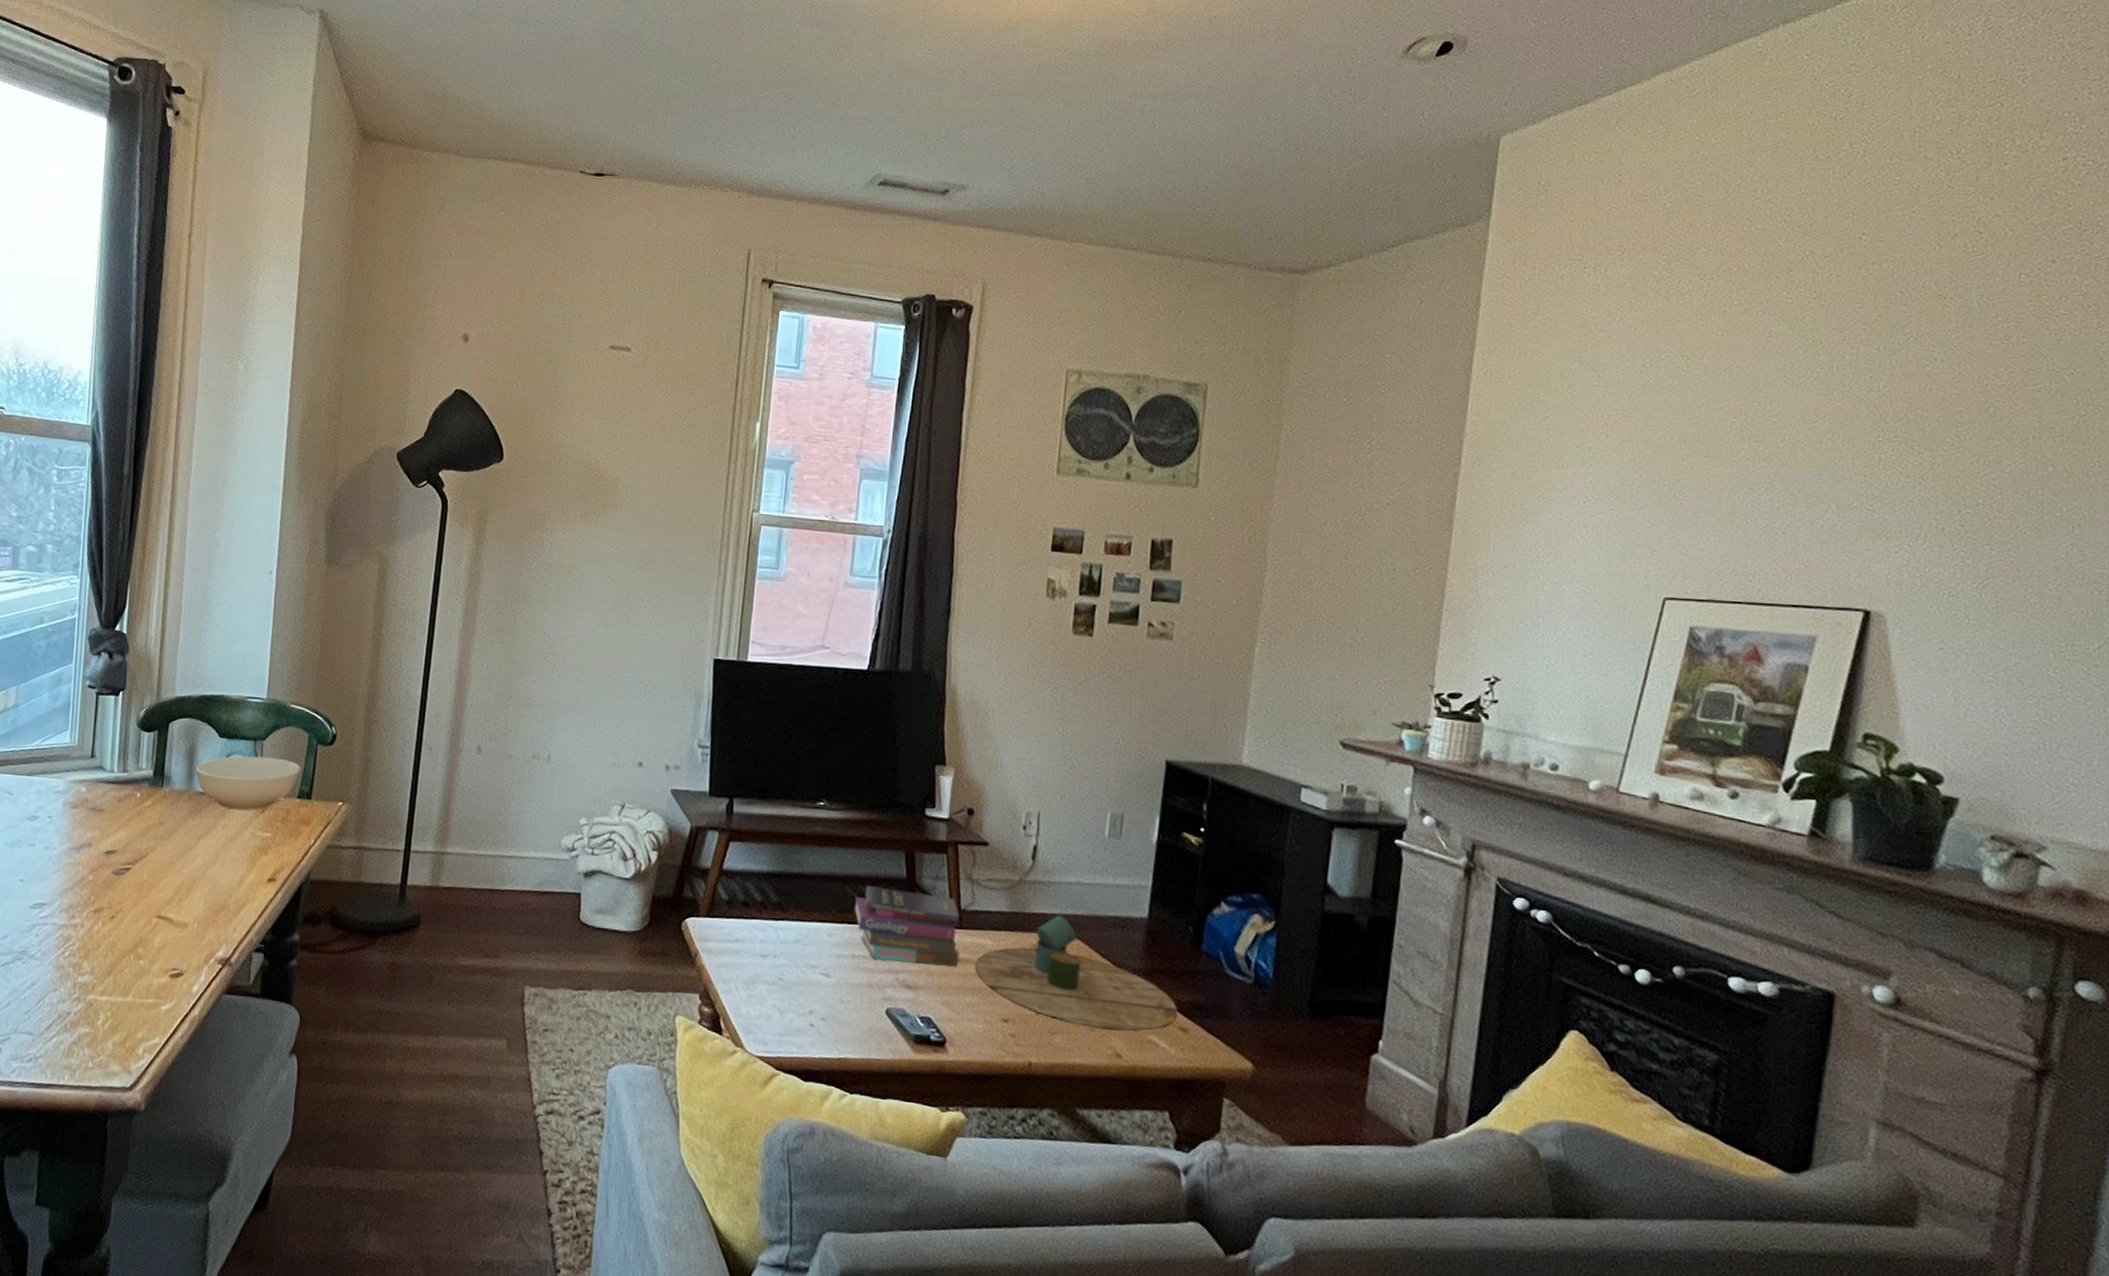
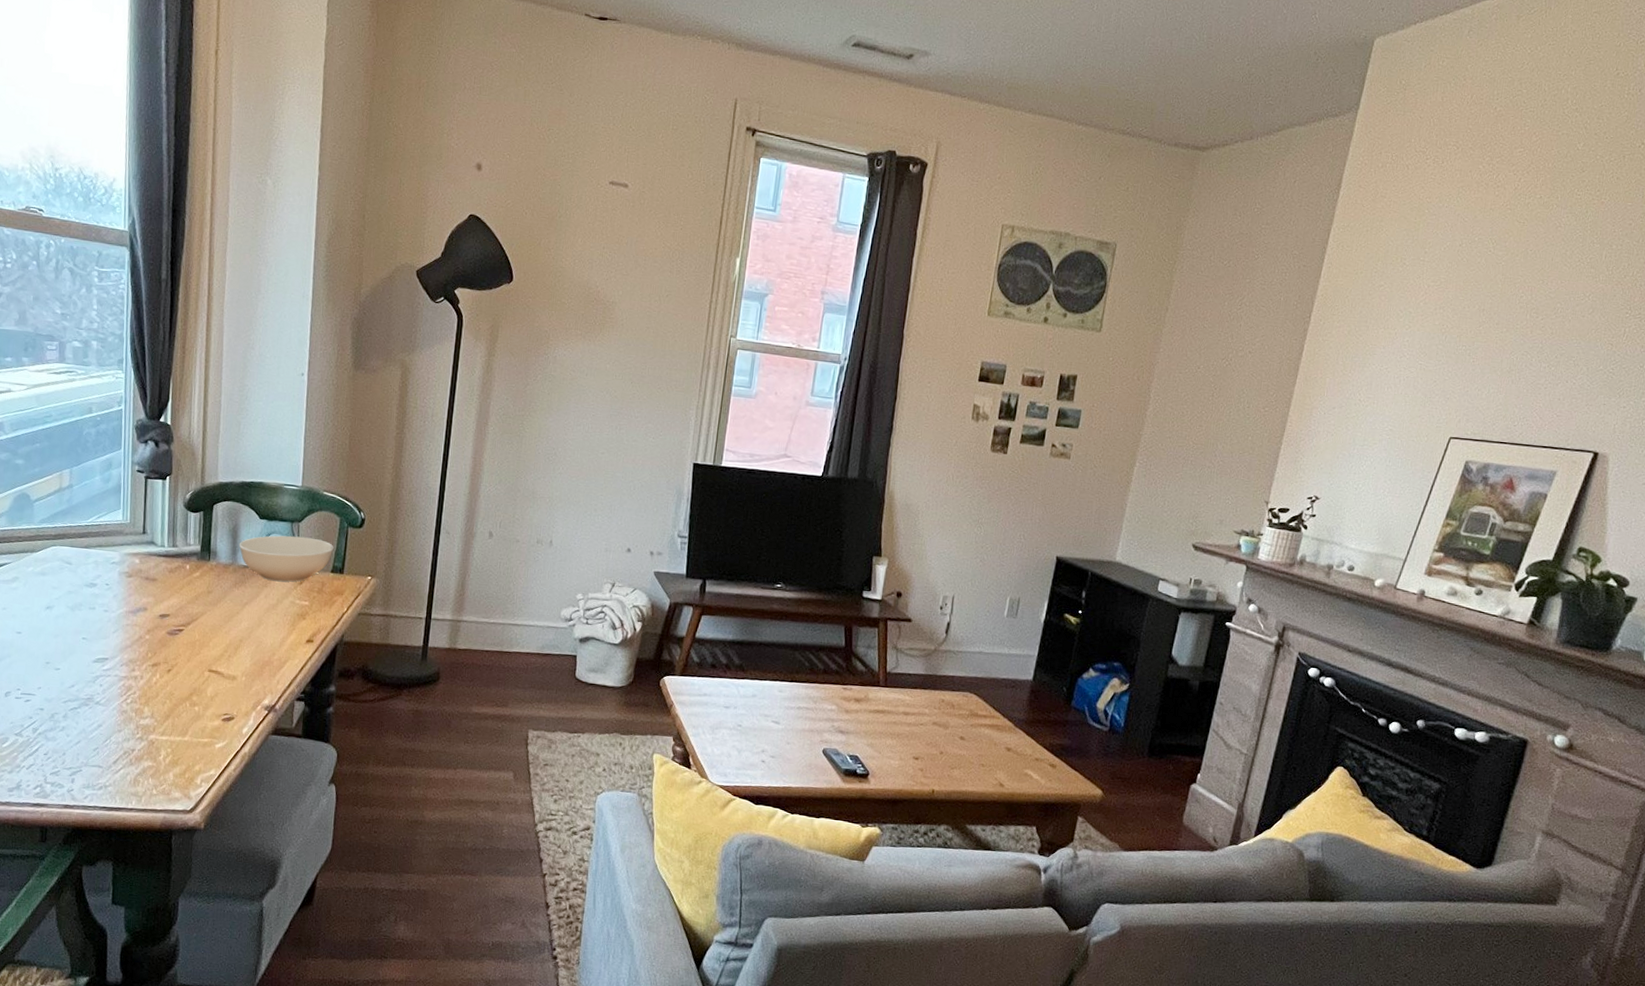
books: present [854,886,960,967] -> none [801,652,886,717]
decorative tray: present [974,914,1177,1031] -> none [895,677,1049,767]

